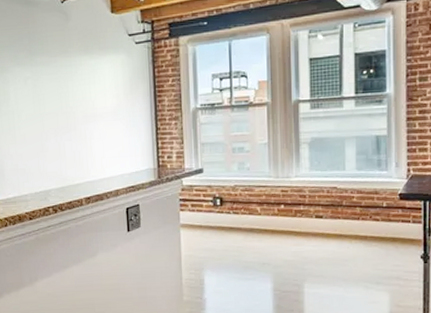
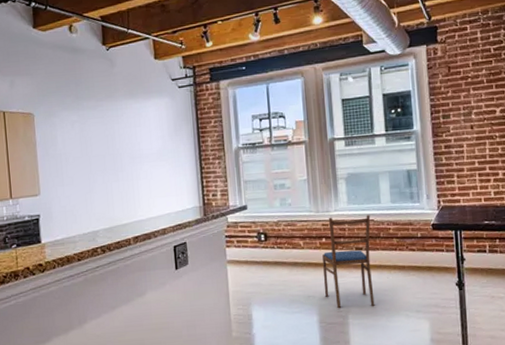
dining chair: none [280,182,333,277] -> present [322,215,375,309]

